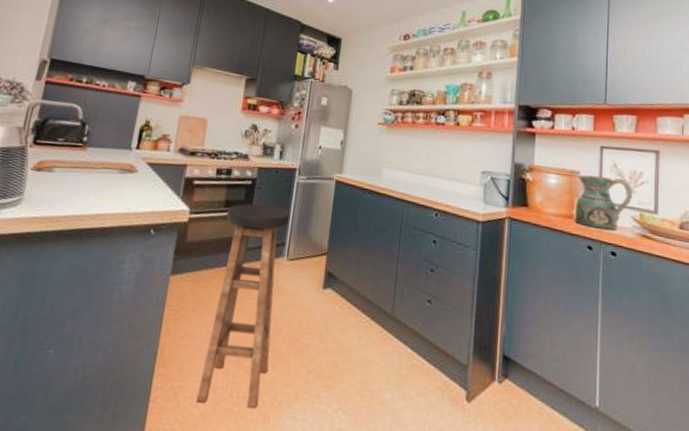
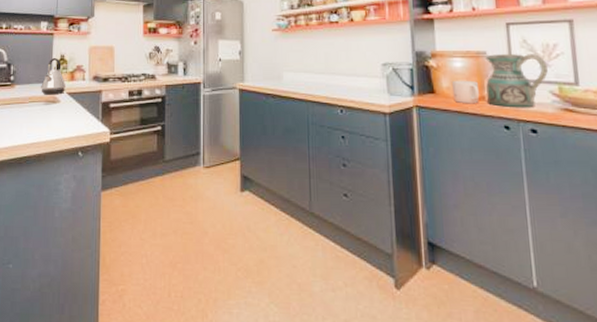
kettle: none [117,122,148,164] -> present [41,57,67,95]
bar stool: present [196,203,290,408] -> none [140,119,200,305]
mug: none [544,195,569,222] -> present [451,80,480,104]

